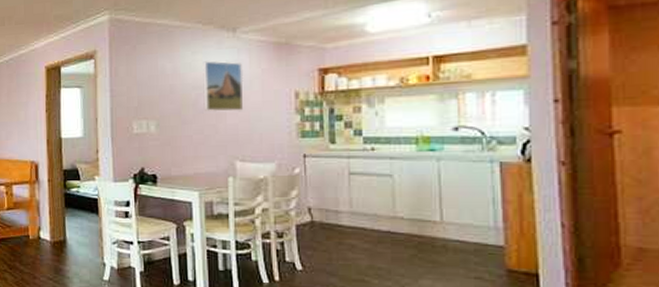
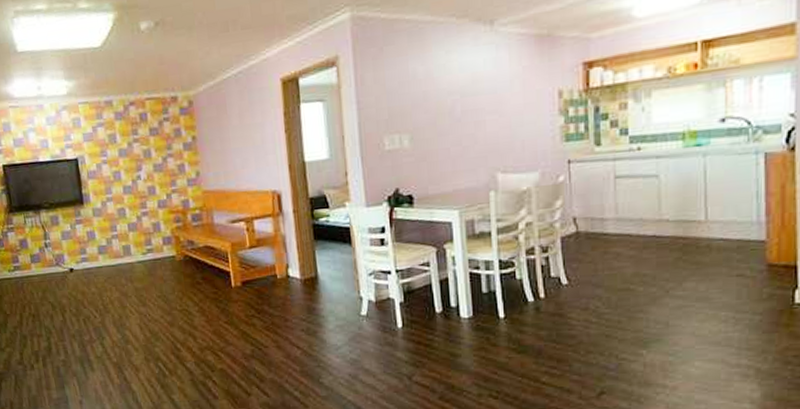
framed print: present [203,61,244,112] -> none [458,60,503,119]

